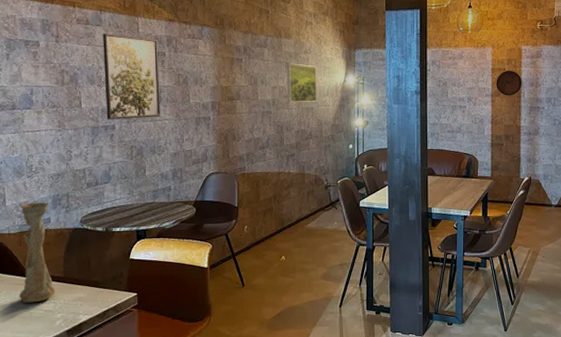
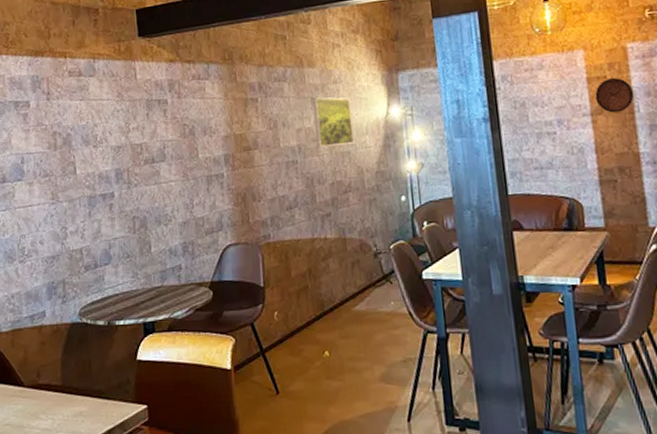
vase: present [19,202,56,303] -> none [12,292,53,420]
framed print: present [103,33,160,119] -> none [97,83,165,186]

